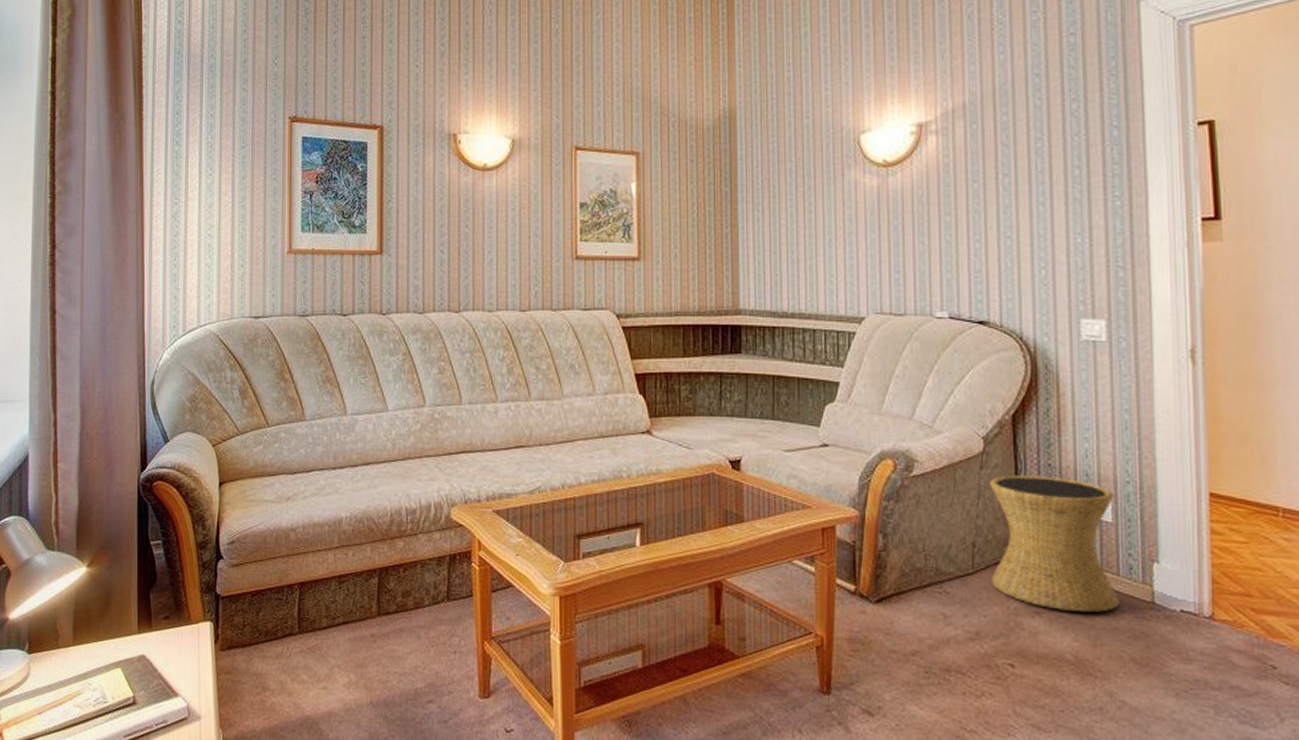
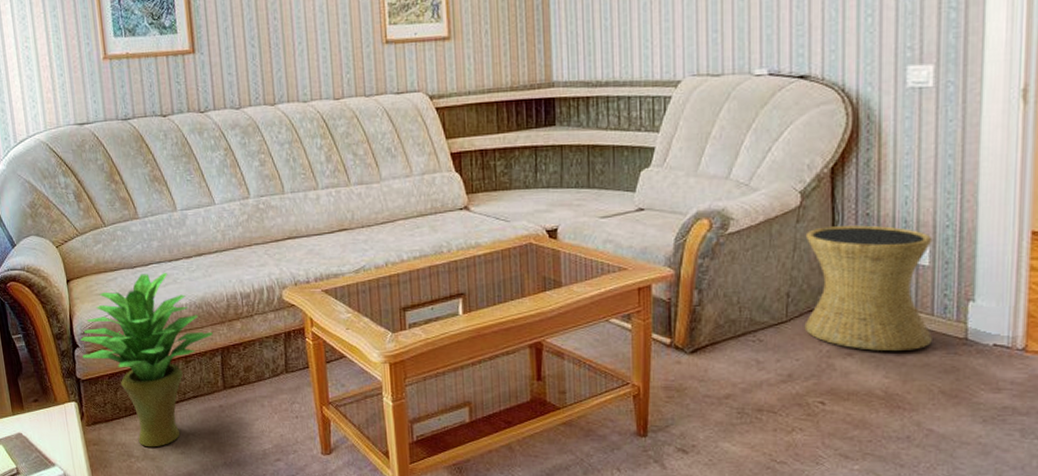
potted plant: none [226,481,372,680] -> present [80,273,213,447]

